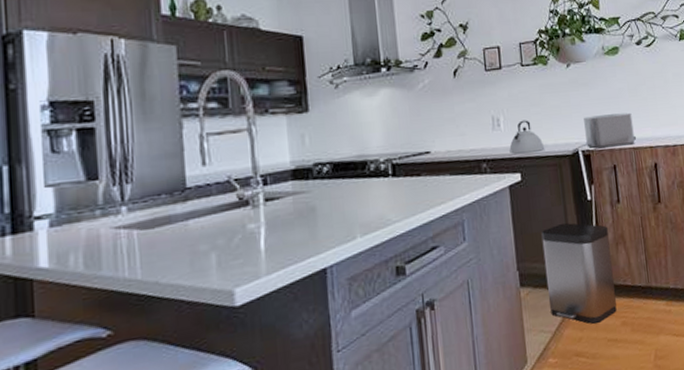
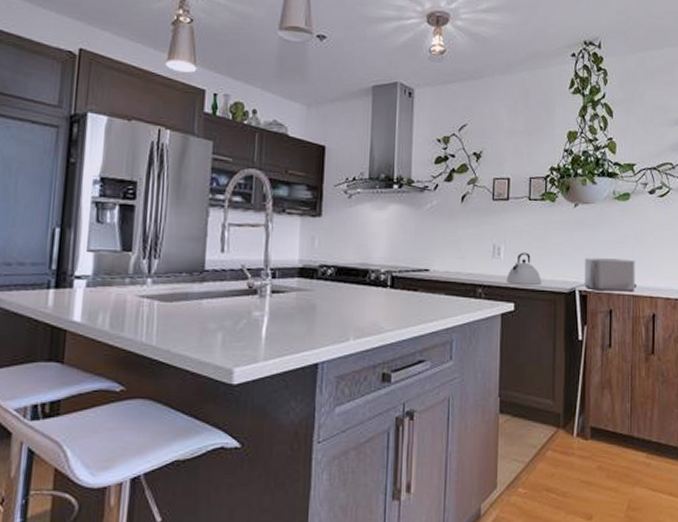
pedal bin: present [541,223,617,324] -> none [526,359,595,462]

